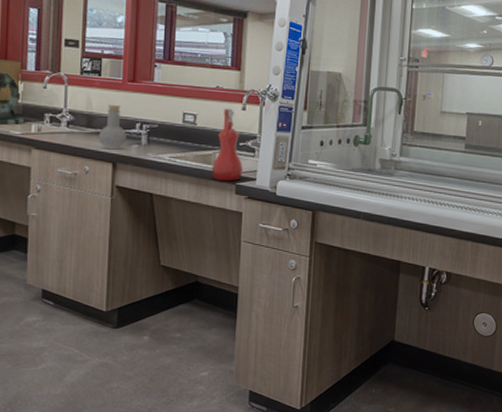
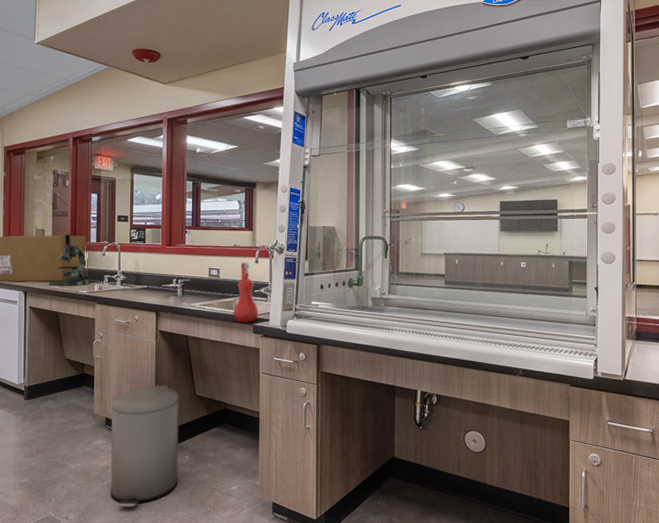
pedal bin: none [46,252,139,396] -> present [111,386,179,507]
flask: present [98,105,128,150] -> none [144,265,167,301]

